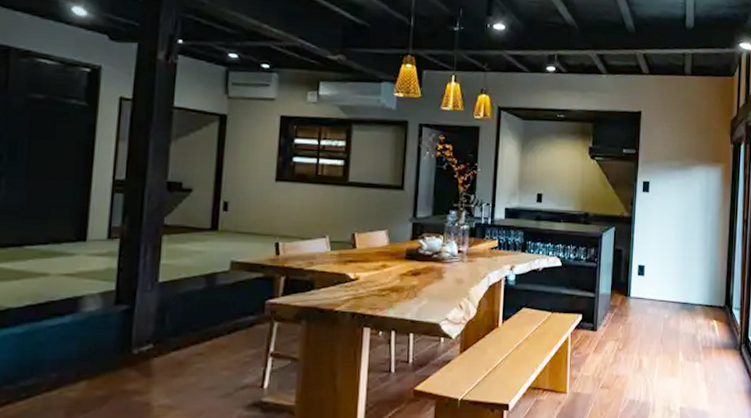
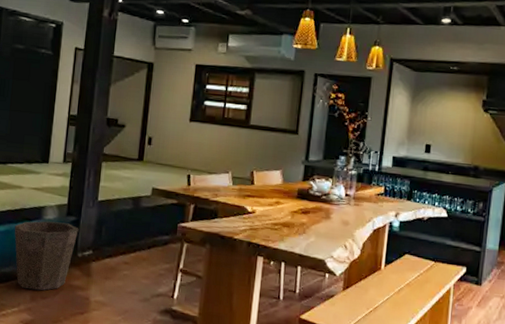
waste bin: none [37,314,133,404] -> present [14,221,79,291]

